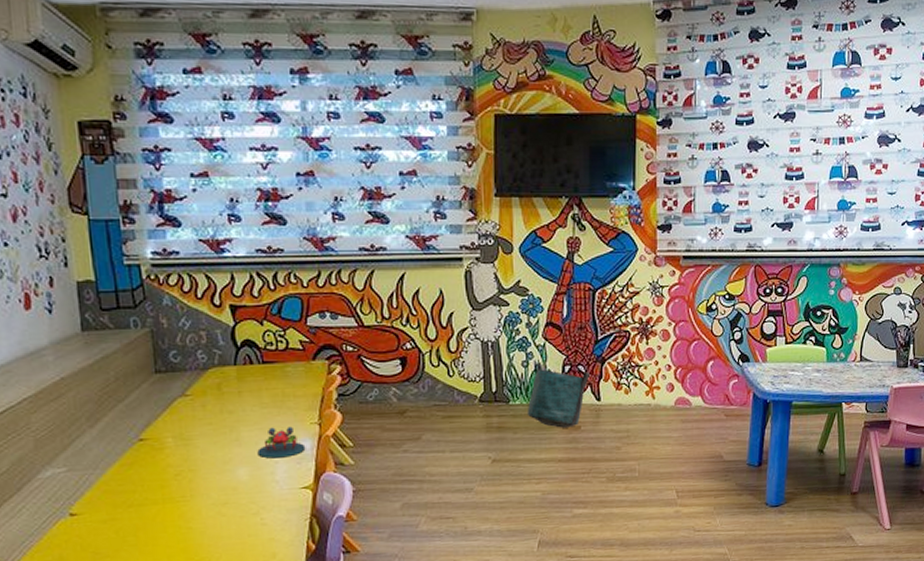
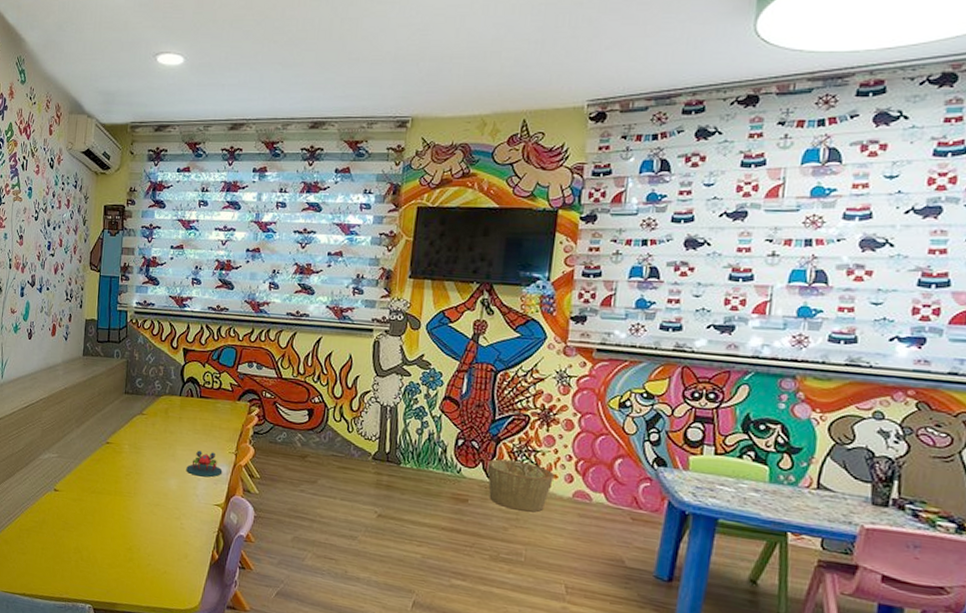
storage basket: present [527,363,590,428] -> none [416,432,483,499]
basket: none [595,378,658,428] -> present [487,459,555,513]

